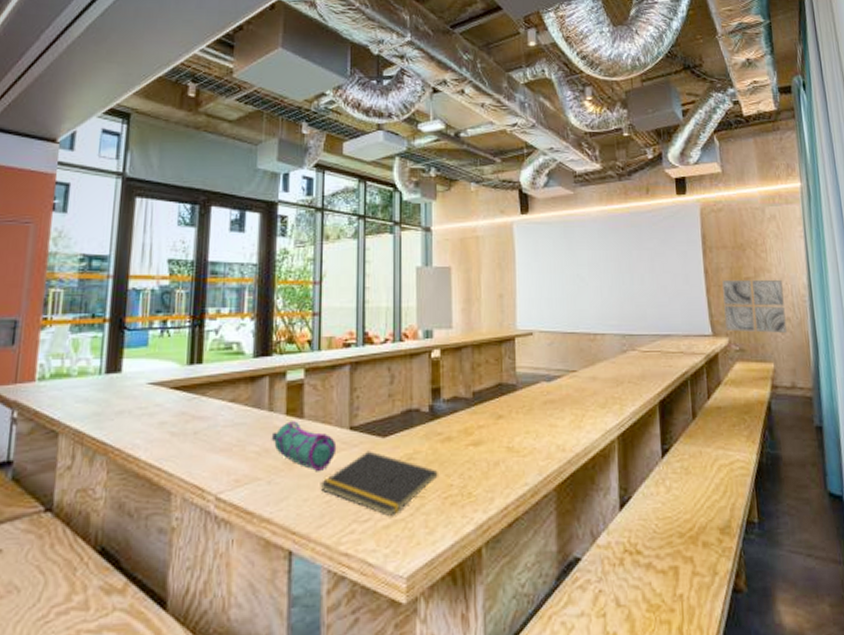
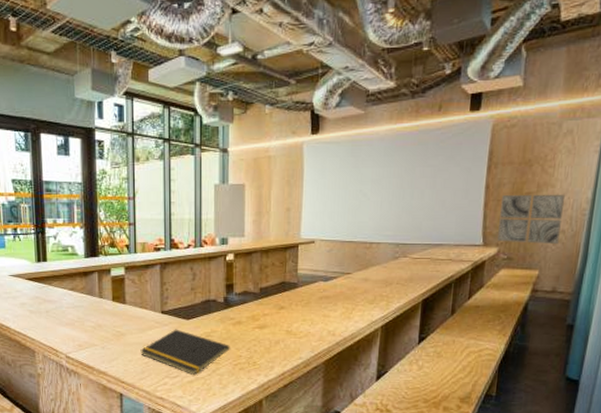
pencil case: present [271,419,337,471] -> none [102,304,152,341]

